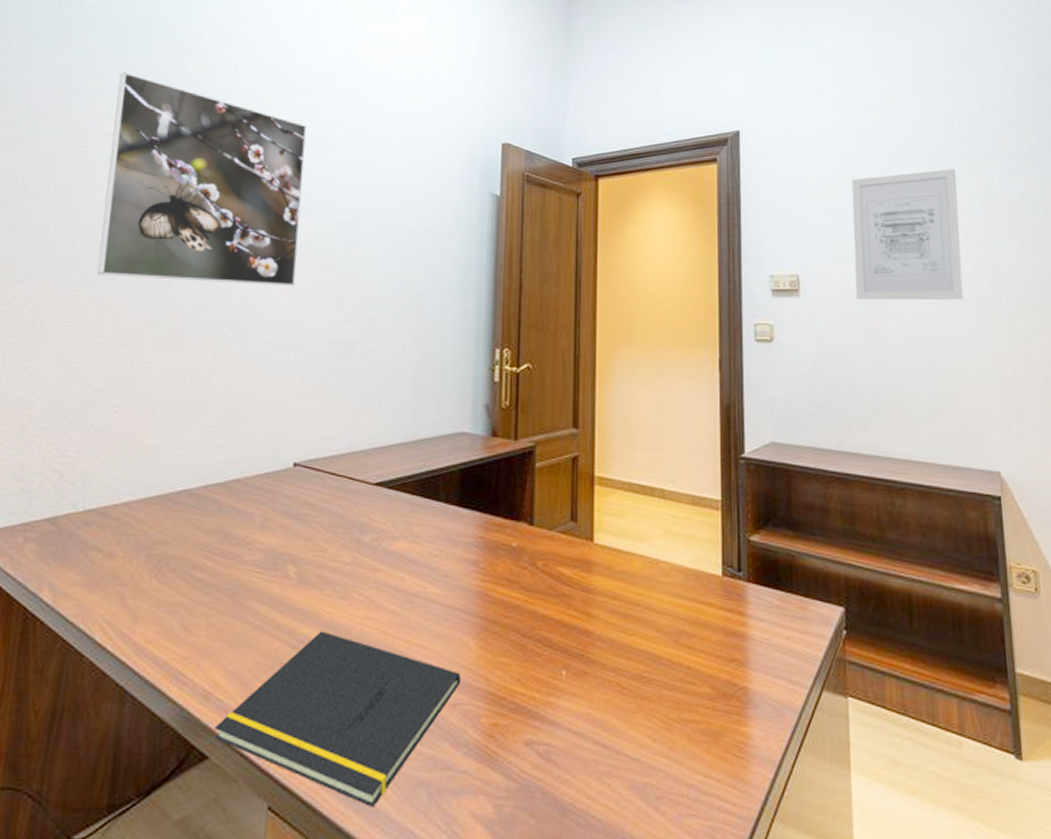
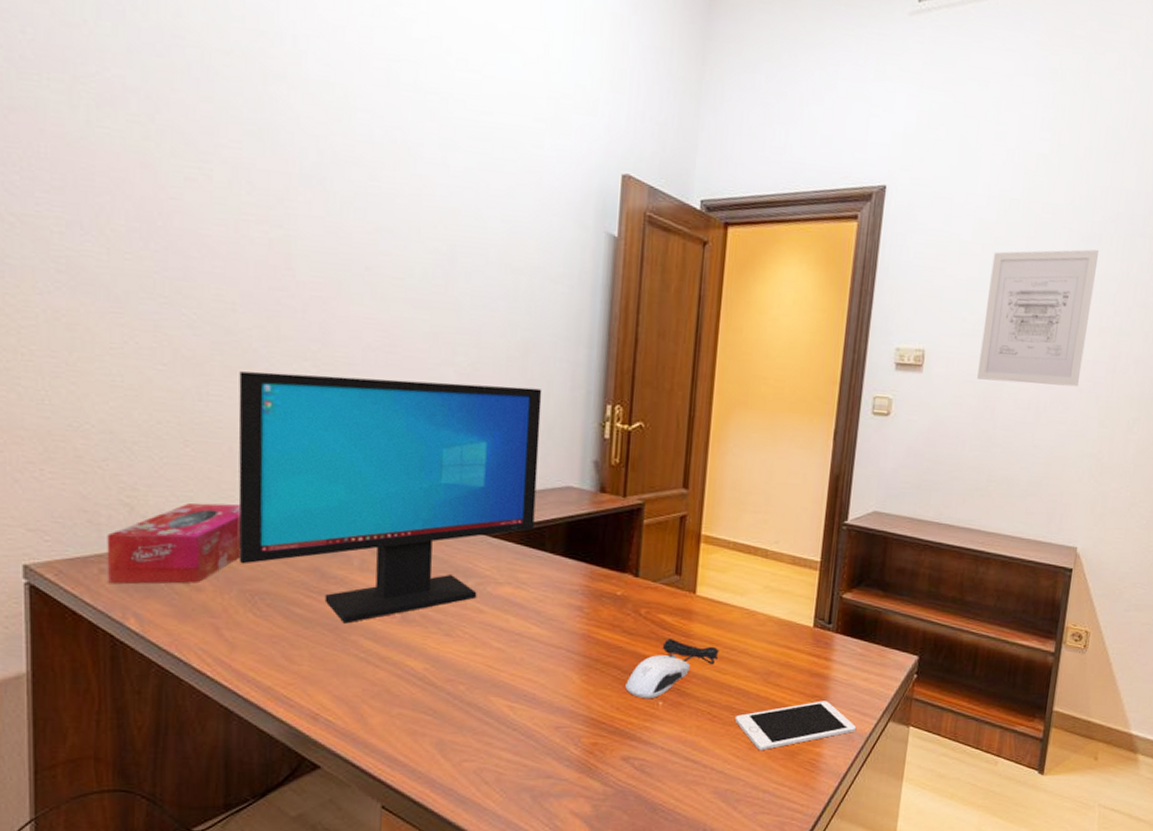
tissue box: none [30,466,158,553] -> present [107,502,242,584]
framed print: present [96,72,307,287] -> none [139,31,389,322]
computer monitor: none [150,337,435,588] -> present [238,371,542,624]
notepad: present [214,631,461,807] -> none [324,663,564,806]
computer mouse: none [525,594,623,668] -> present [625,639,719,699]
cell phone: none [646,666,786,732] -> present [734,700,857,751]

